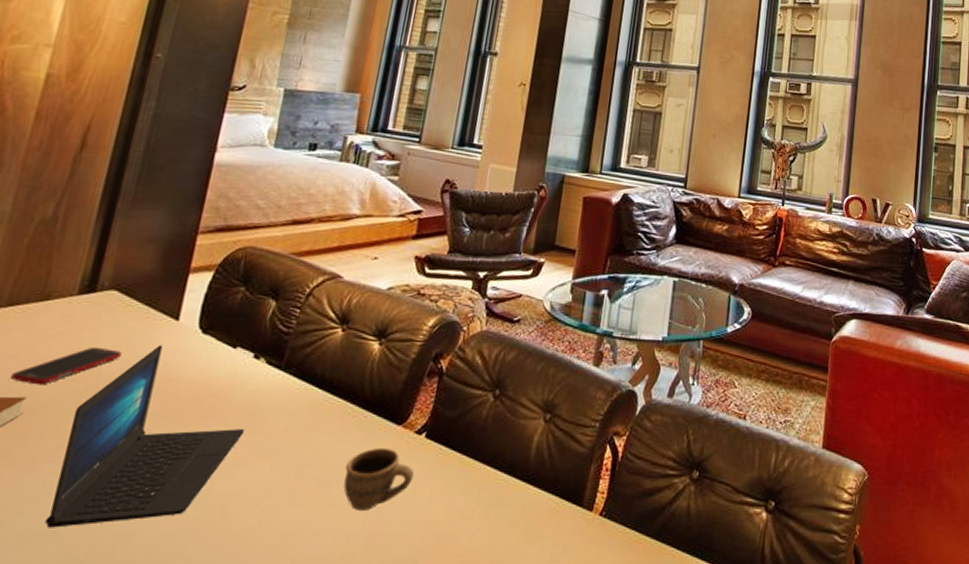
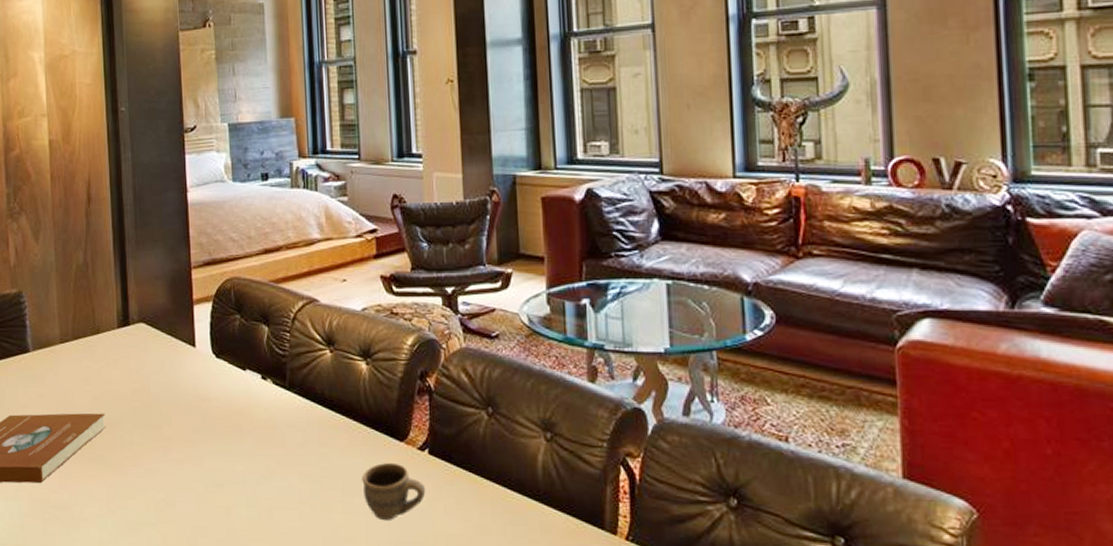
cell phone: present [10,346,122,385] -> none [90,371,161,404]
laptop: present [44,345,245,528] -> none [140,369,270,520]

